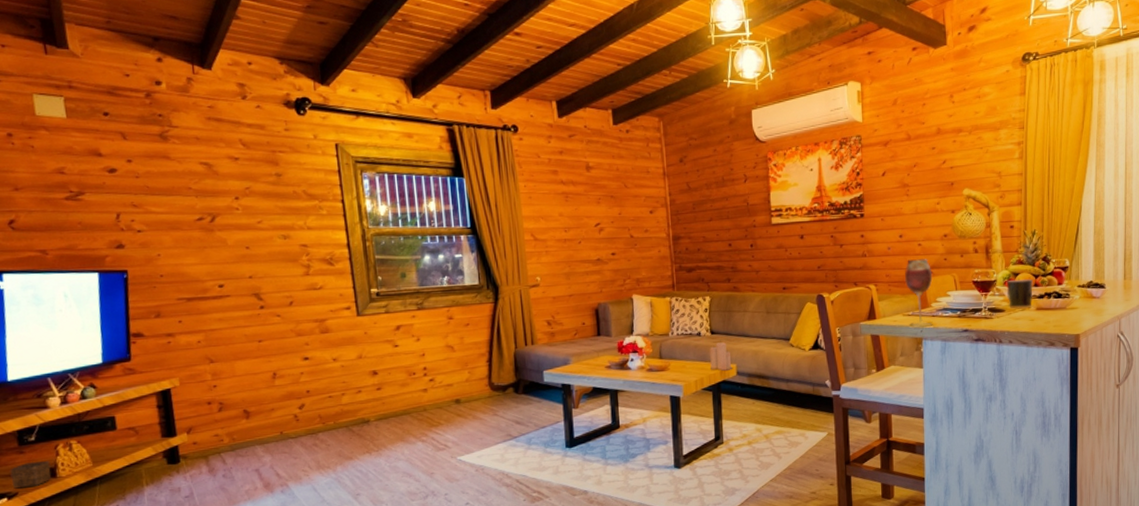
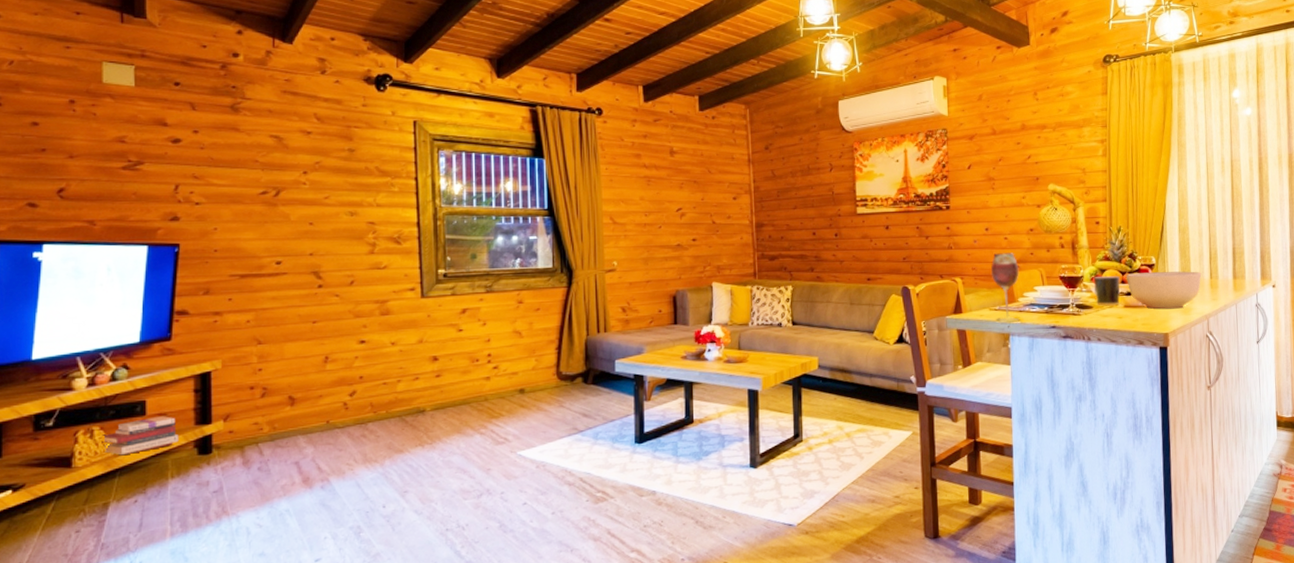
decorative box: present [10,461,52,489] -> none [19,449,66,480]
books: none [79,430,149,466] -> present [102,416,179,456]
candle: present [710,340,732,371] -> none [791,331,814,364]
bowl: none [1040,272,1115,311] -> present [1126,271,1202,310]

